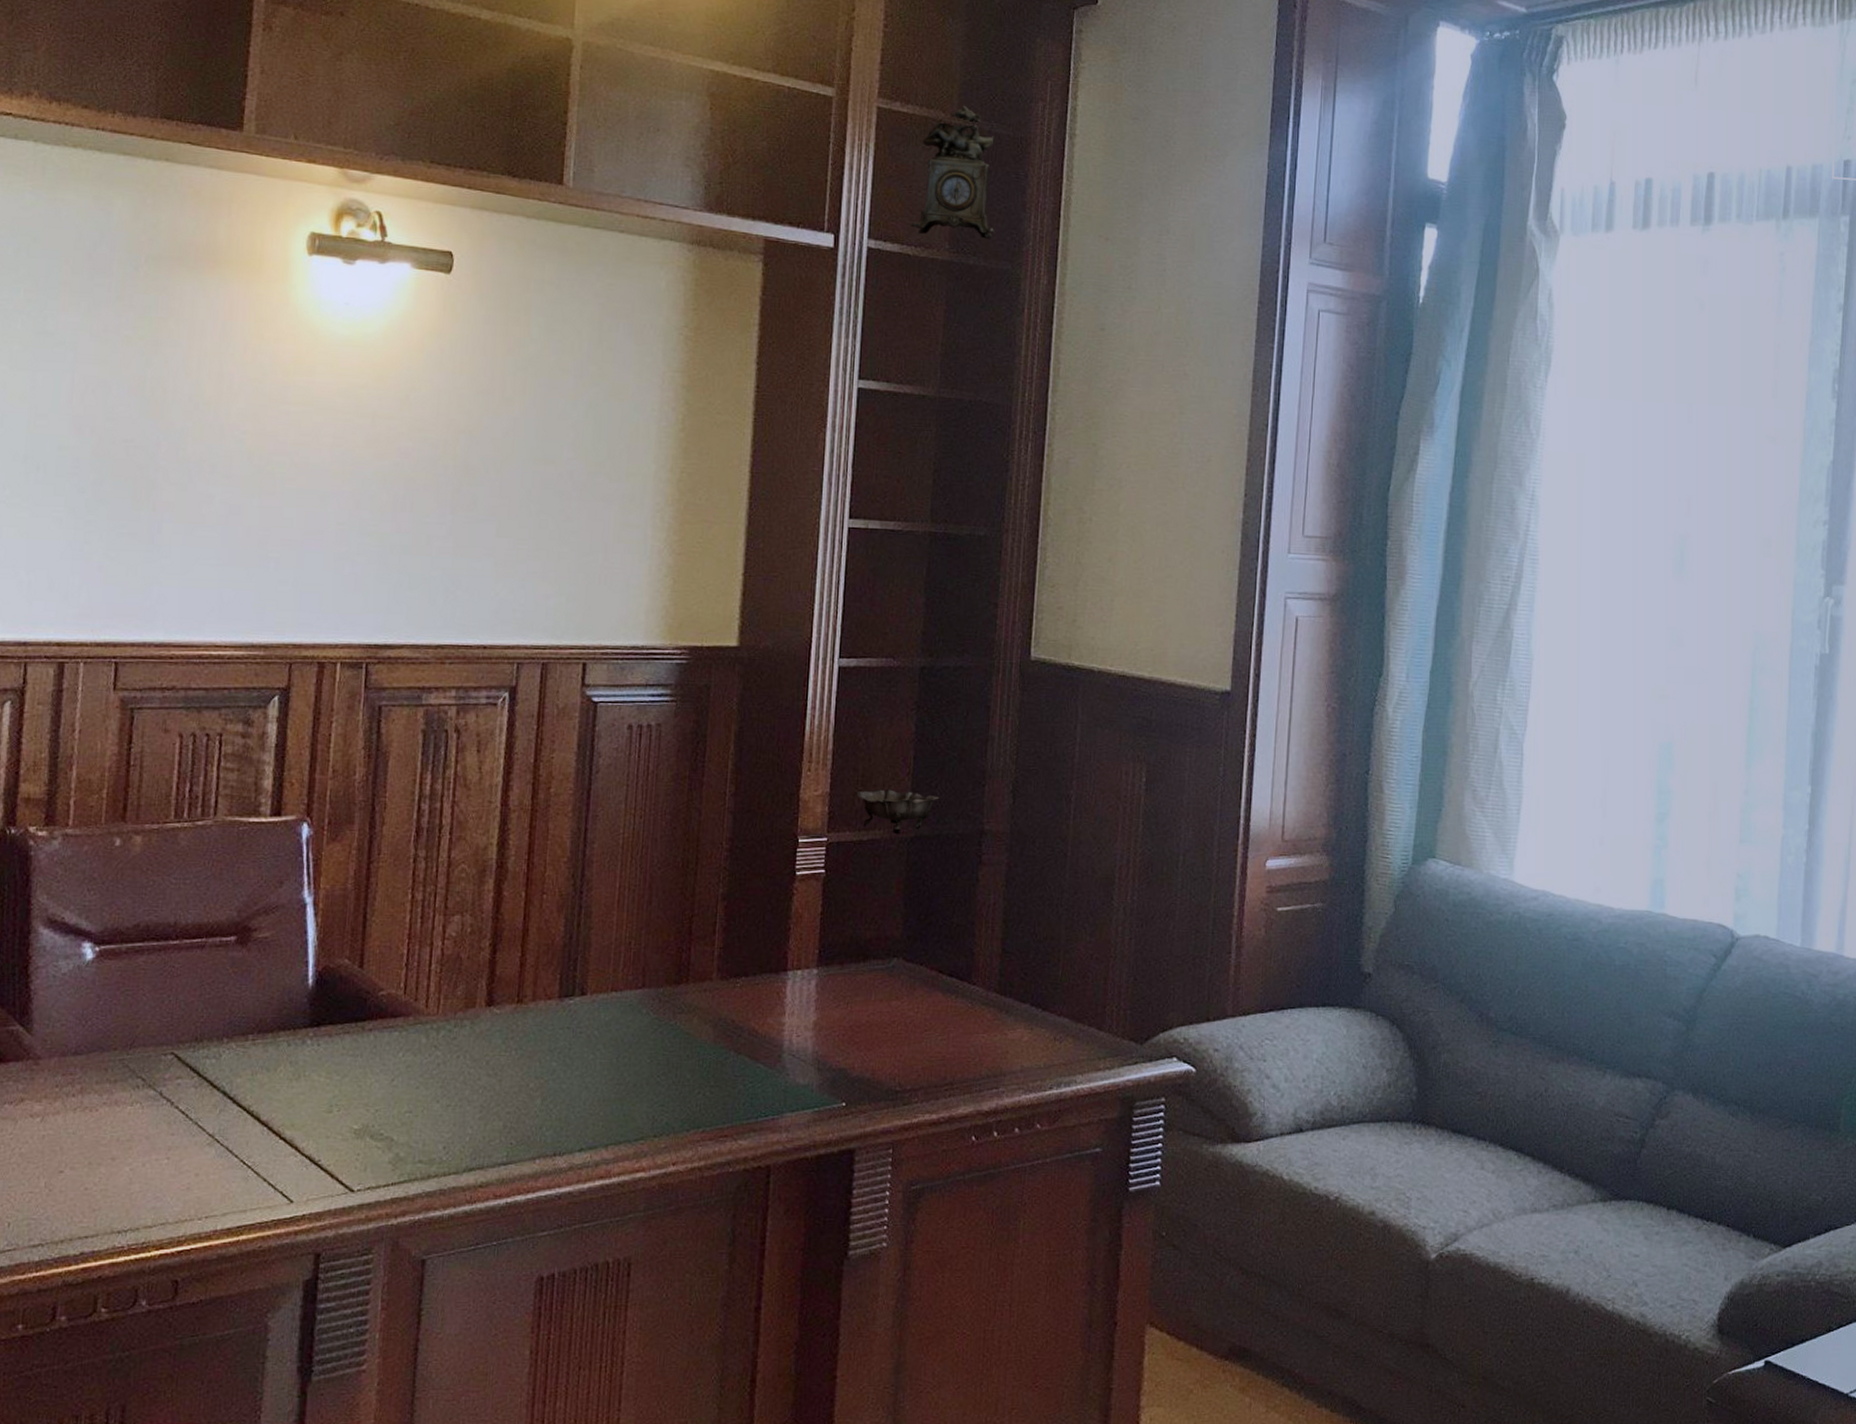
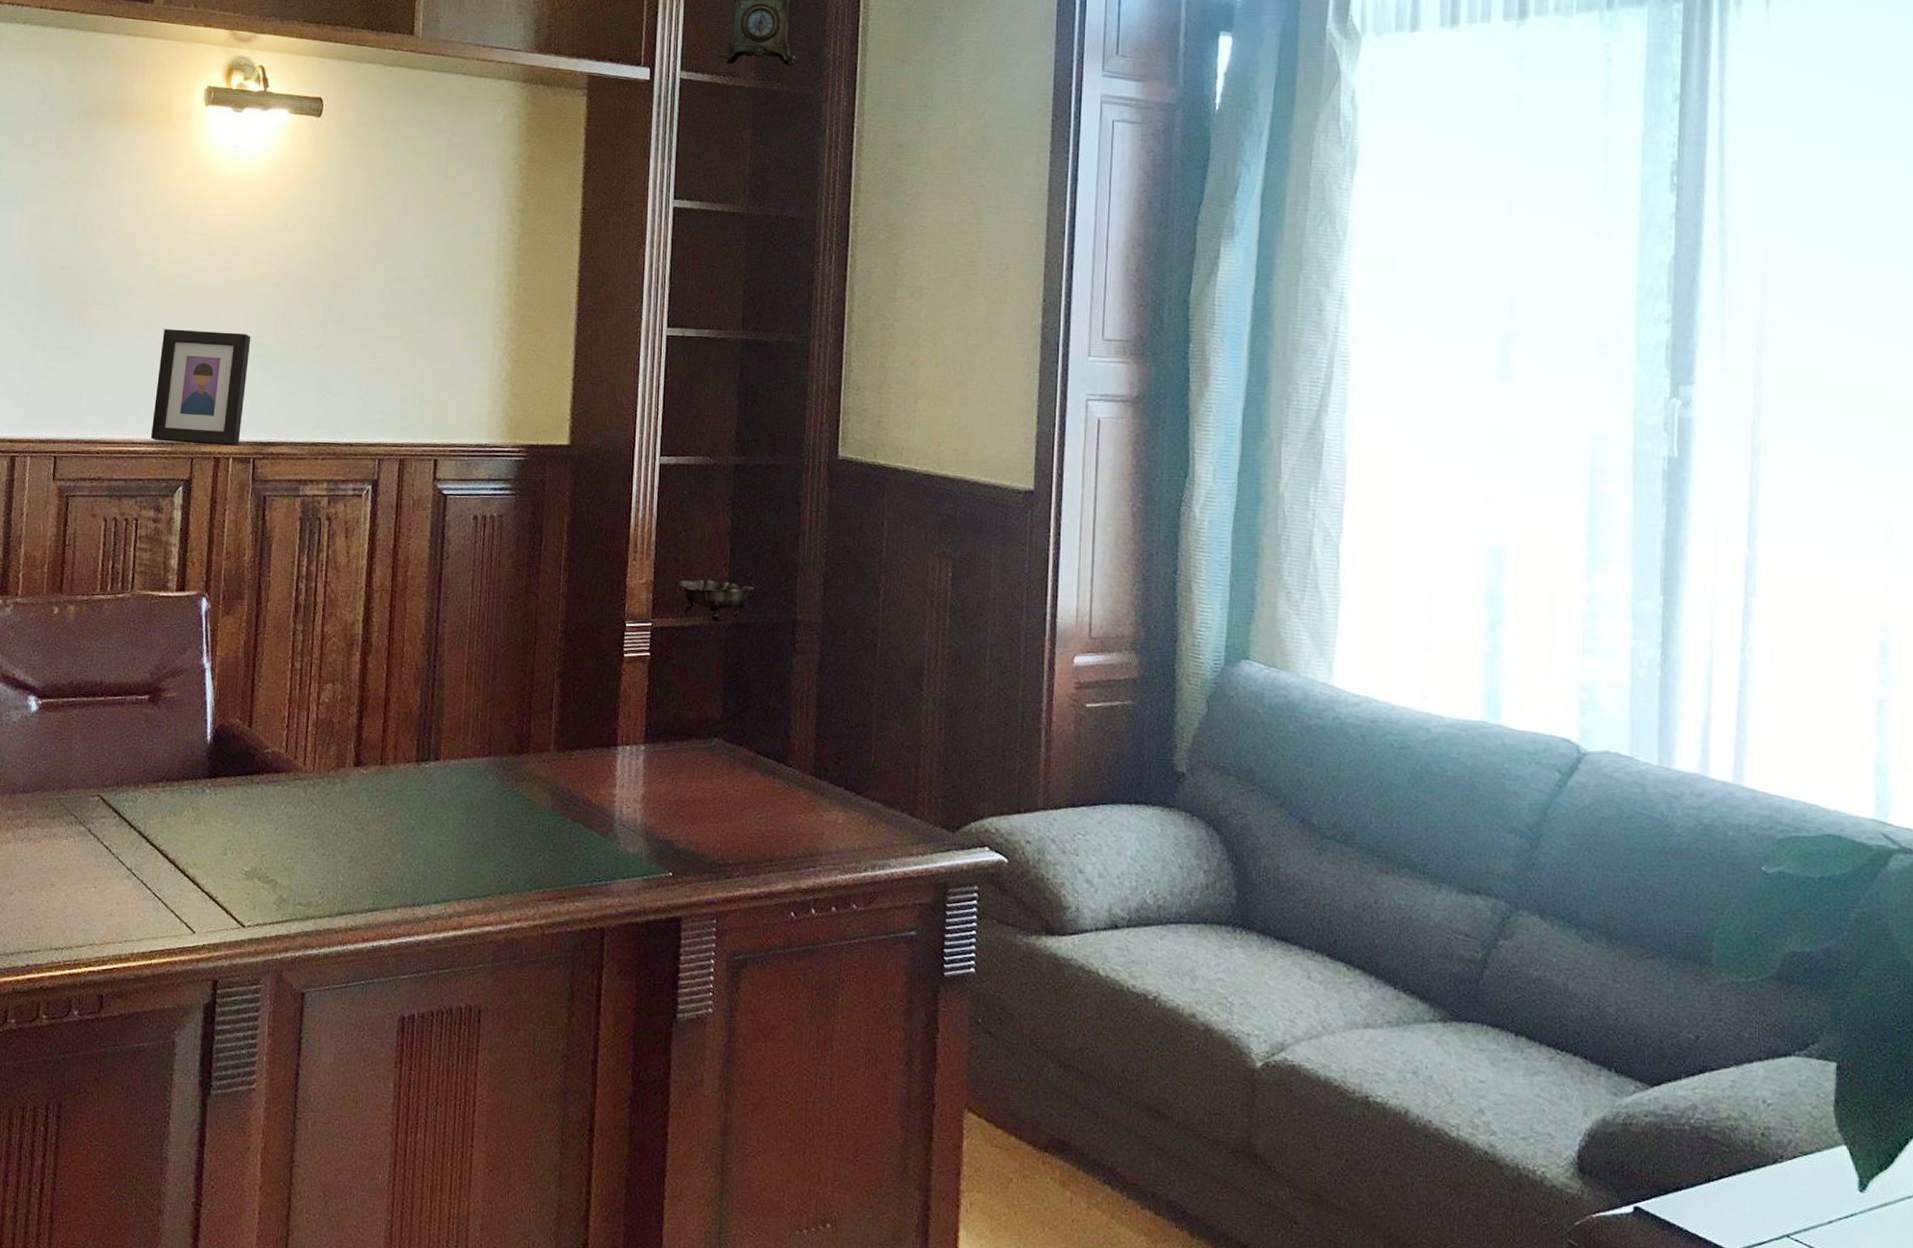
picture frame: none [238,514,364,649] -> present [150,329,251,446]

